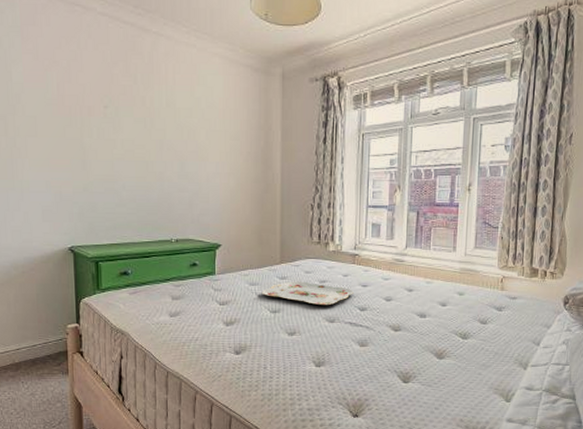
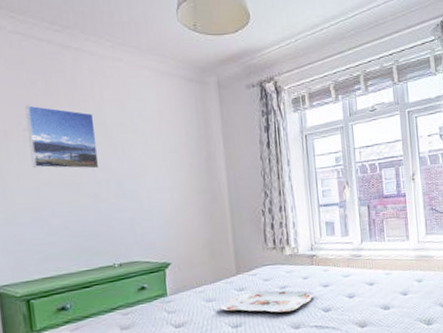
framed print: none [107,84,166,149] -> present [25,105,100,170]

